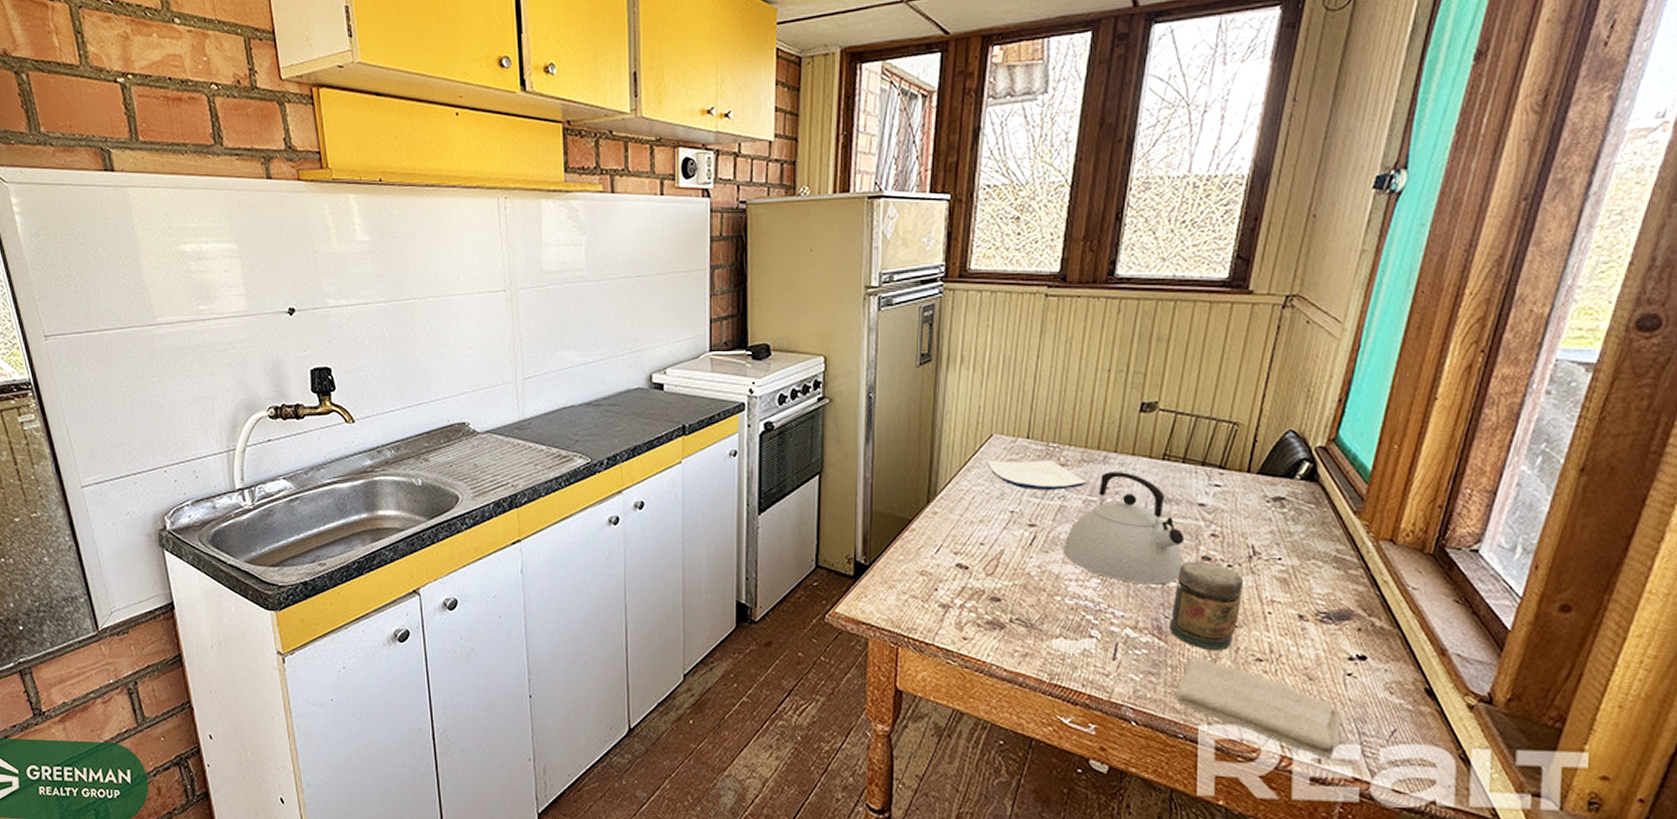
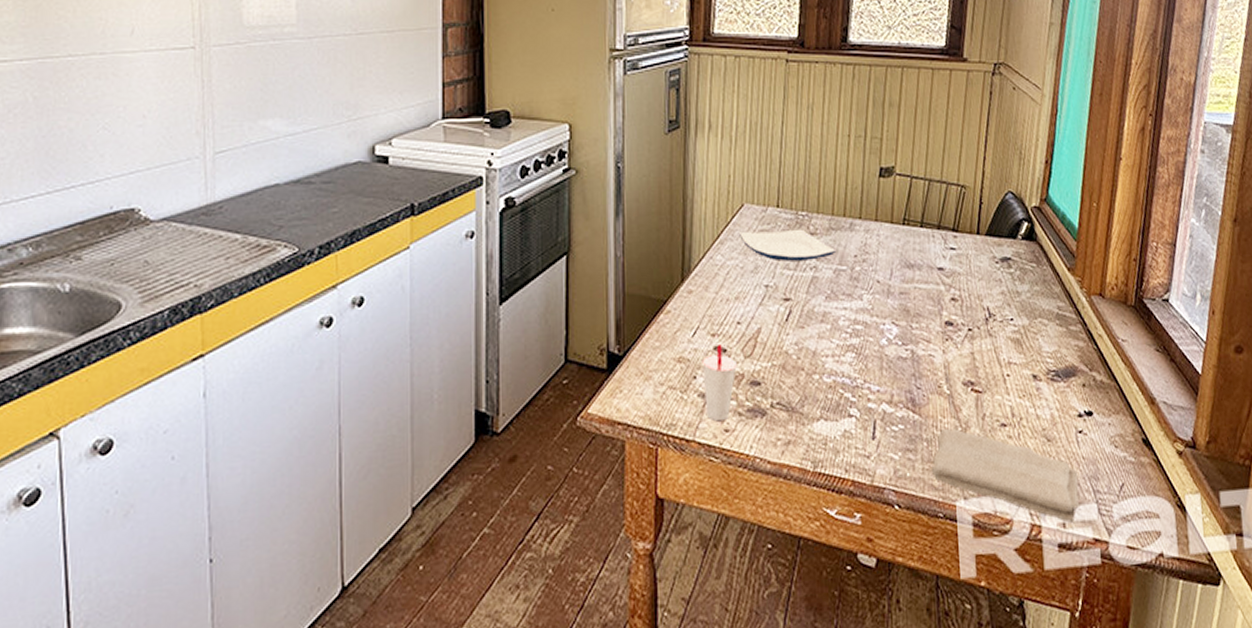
cup: none [944,562,978,630] -> present [702,345,737,422]
kettle: present [1063,470,1185,585] -> none [817,237,929,356]
jar: present [1168,561,1244,650] -> none [921,327,984,419]

